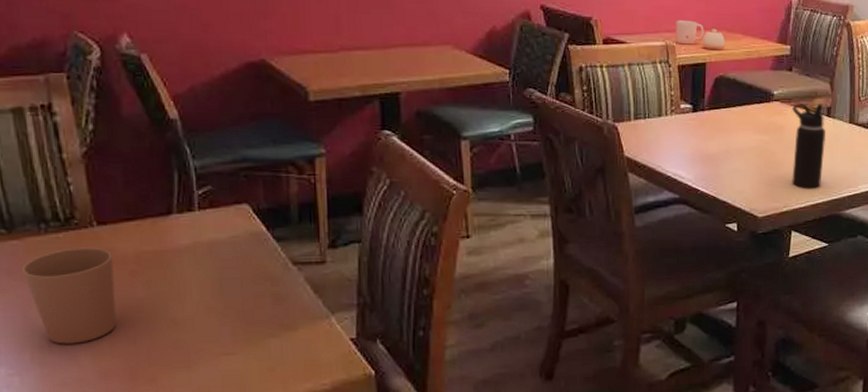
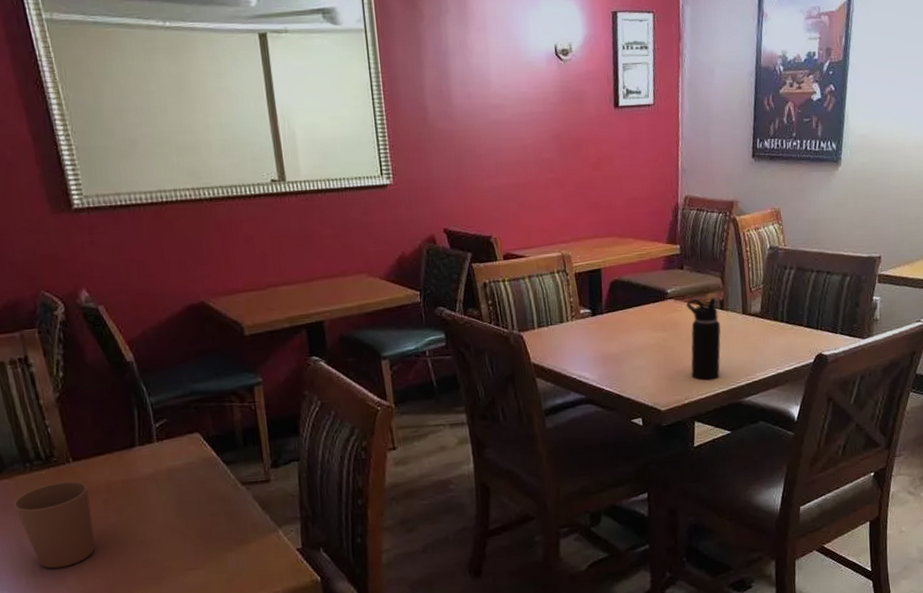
mug: present [675,20,704,45] -> none [569,230,597,254]
sugar bowl: present [702,29,725,50] -> none [595,235,618,256]

